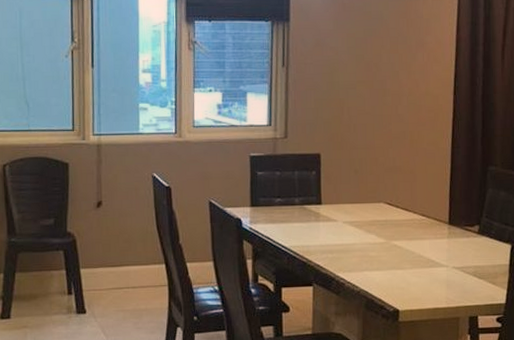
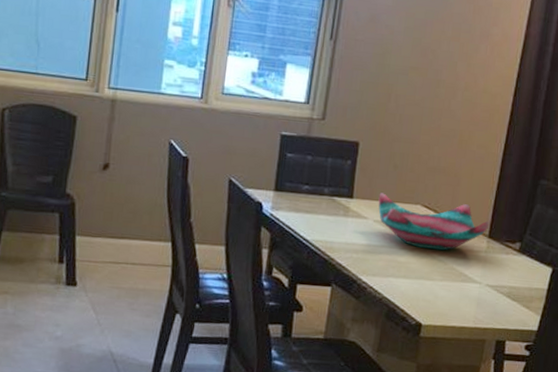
decorative bowl: none [344,196,448,242] -> present [378,192,490,251]

